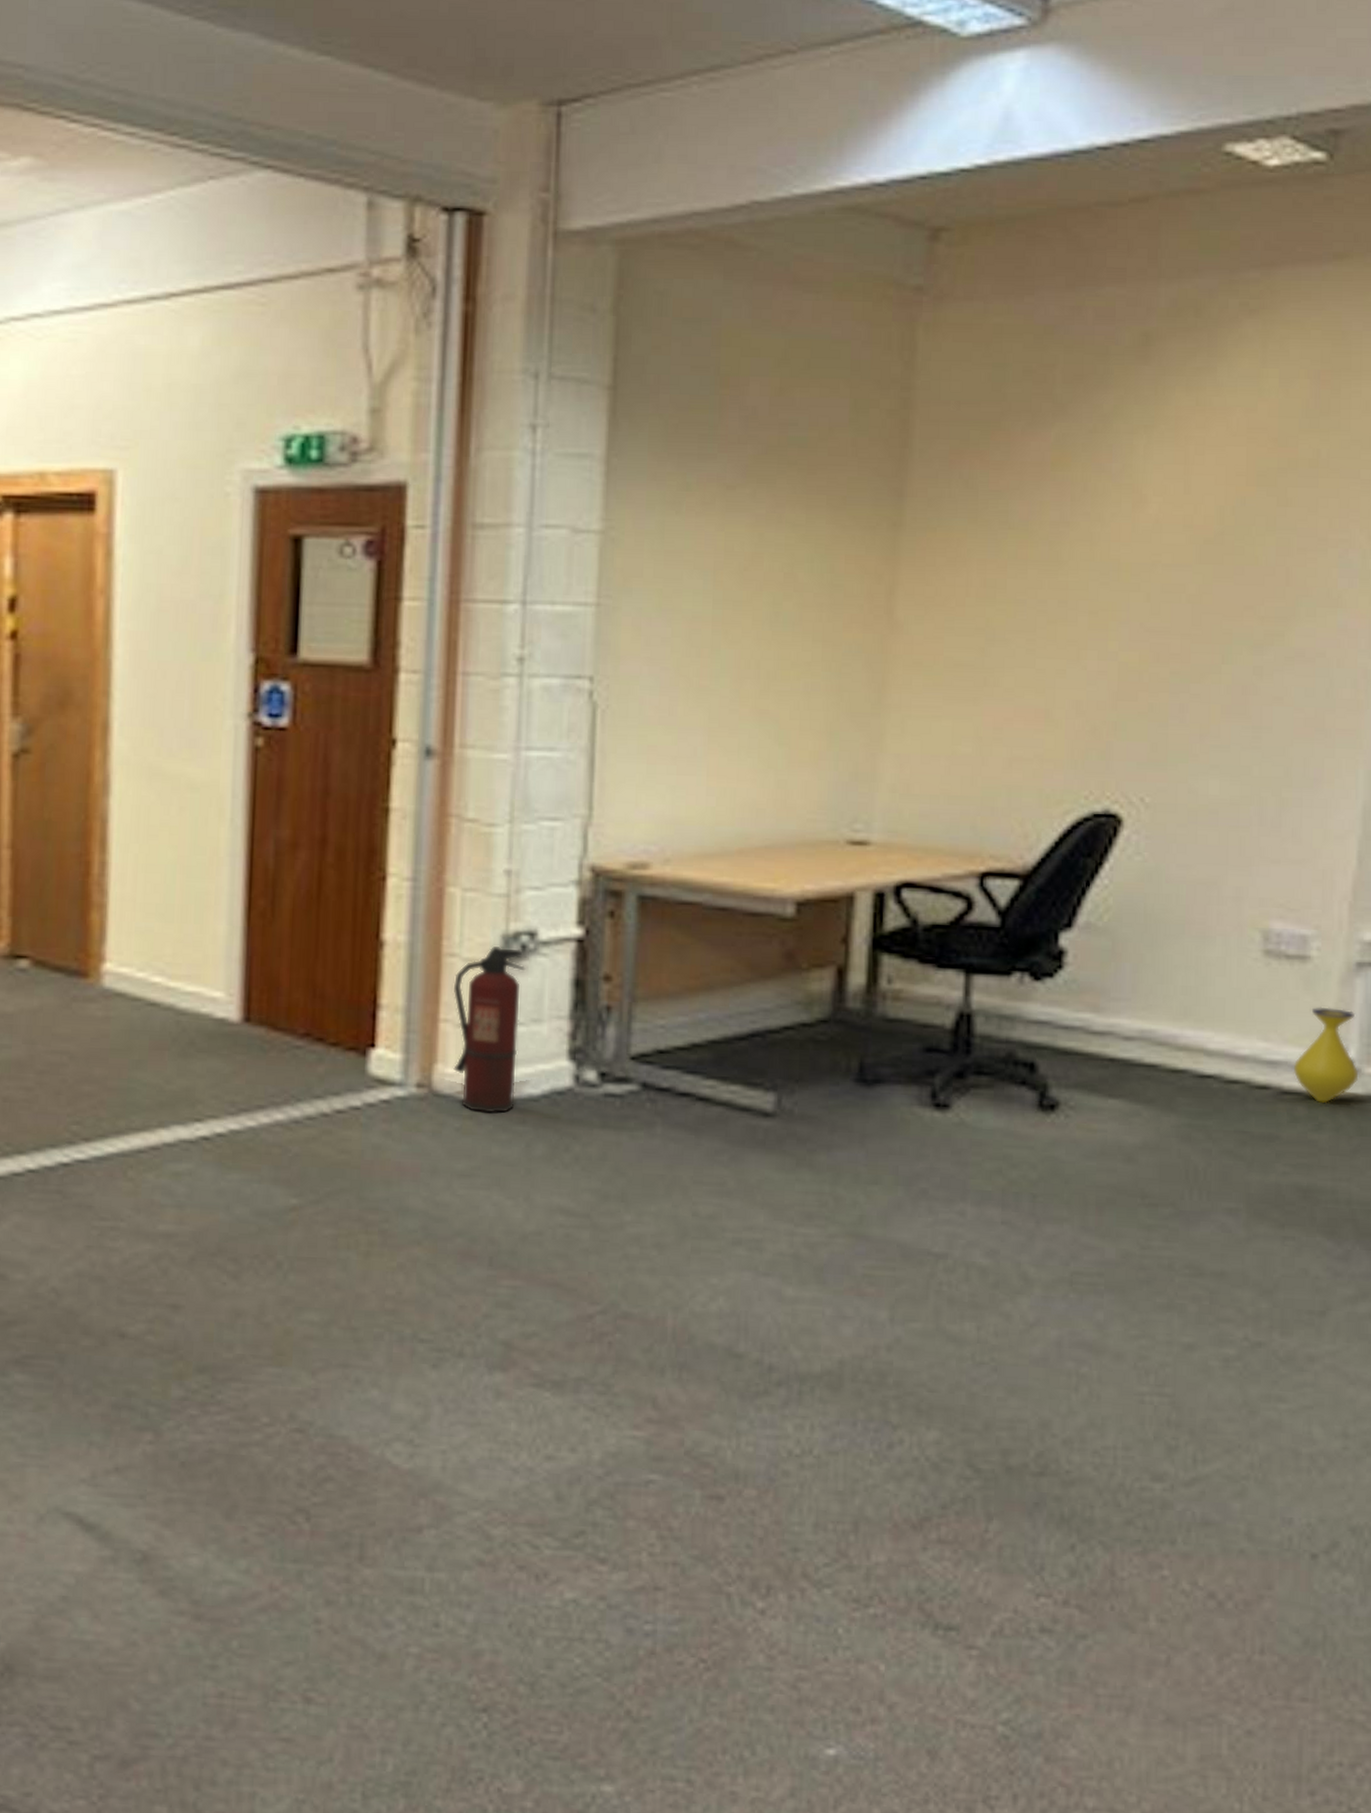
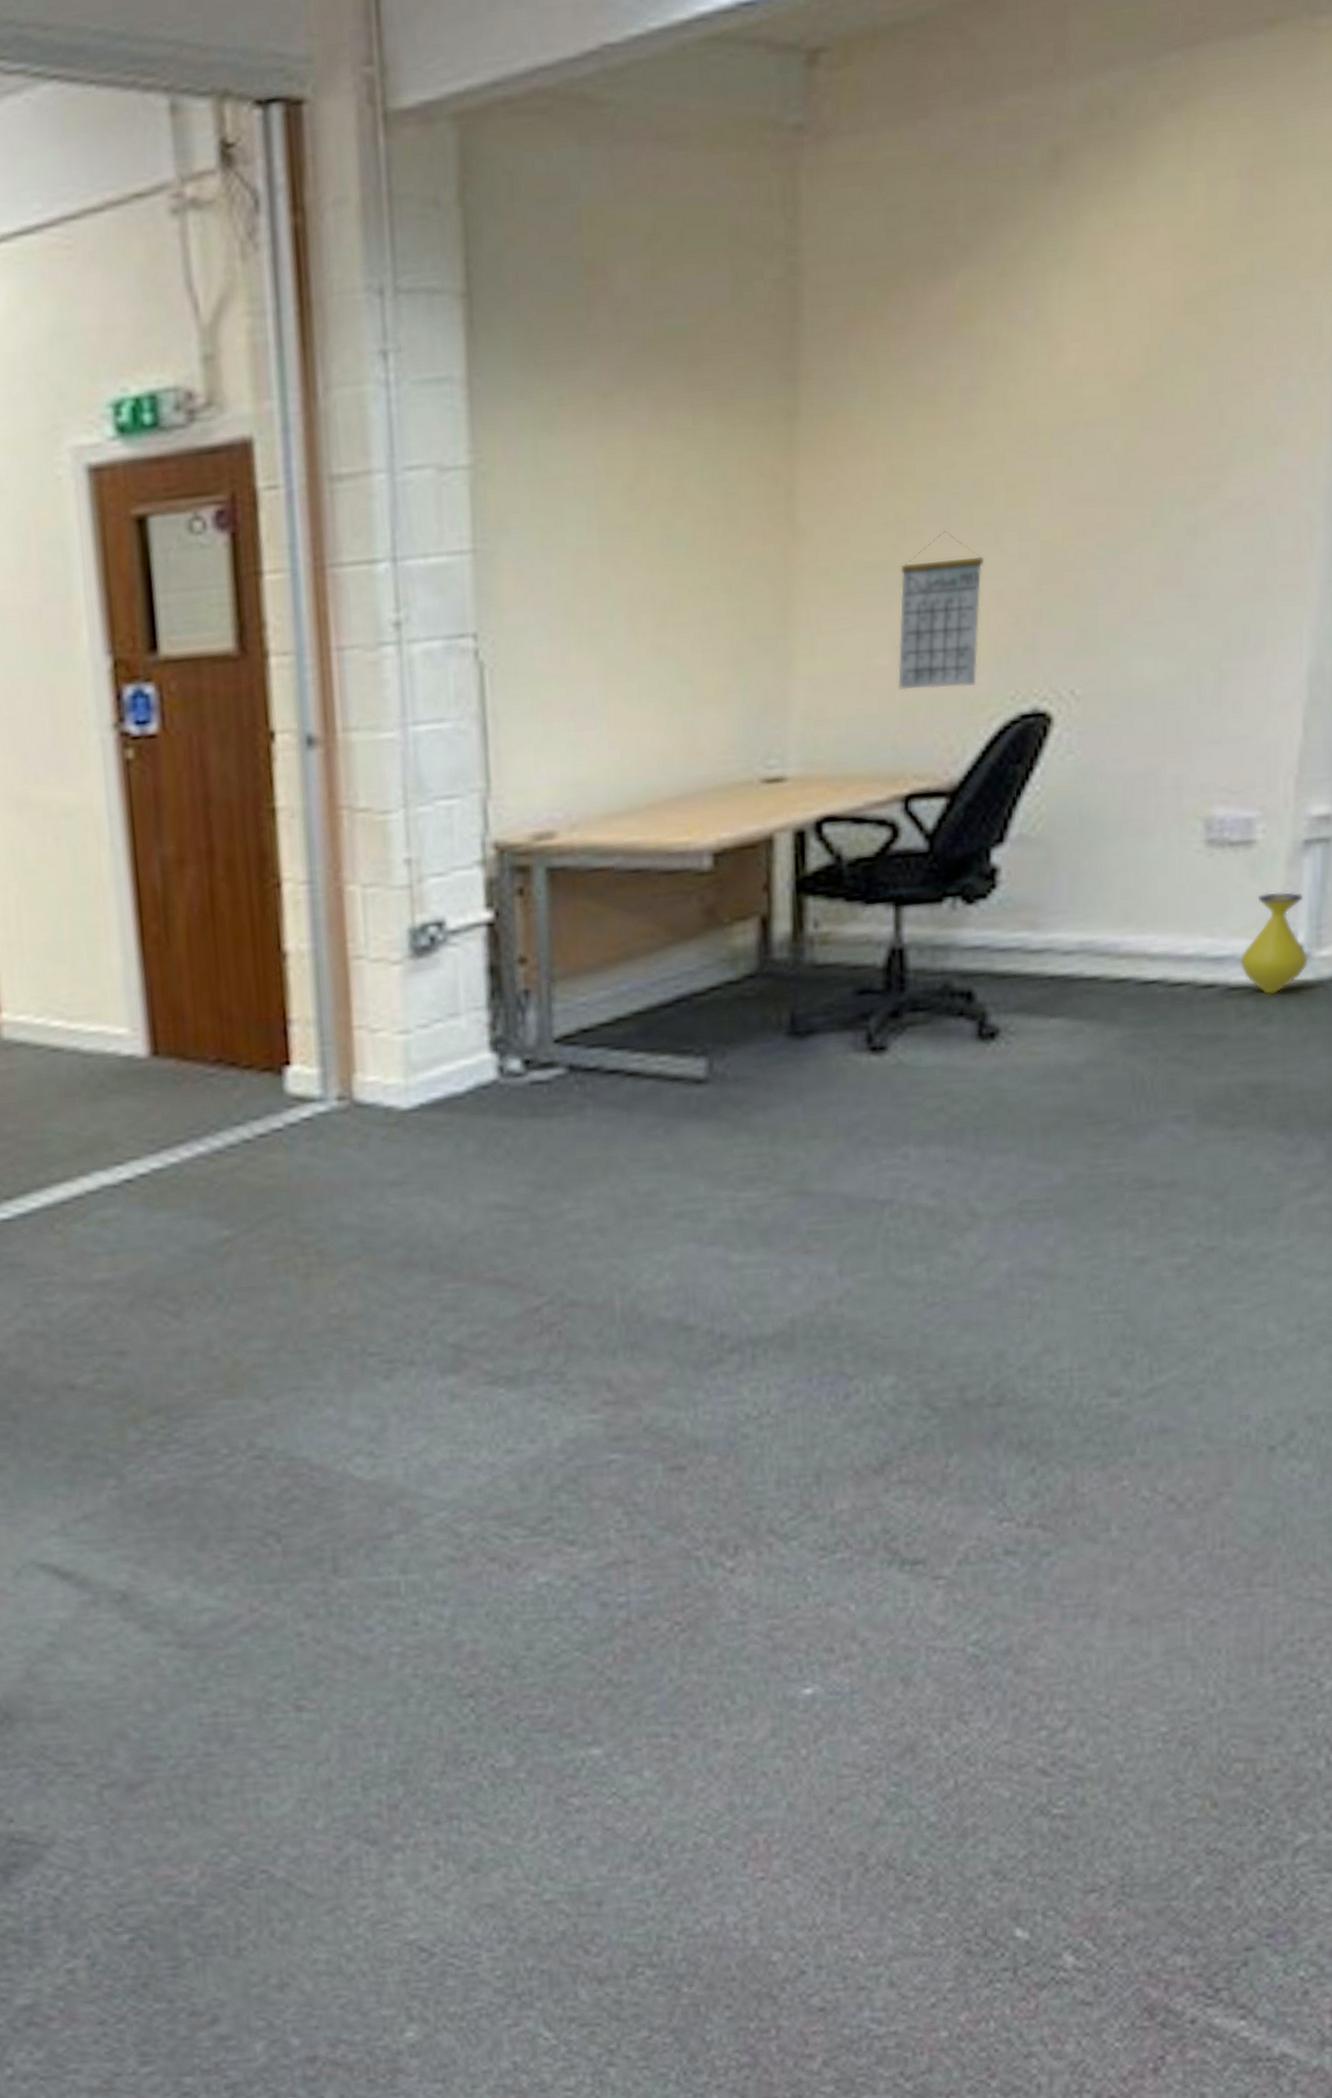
fire extinguisher: present [453,945,526,1114] -> none [363,941,440,1118]
calendar: none [980,642,1065,783] -> present [898,531,984,690]

